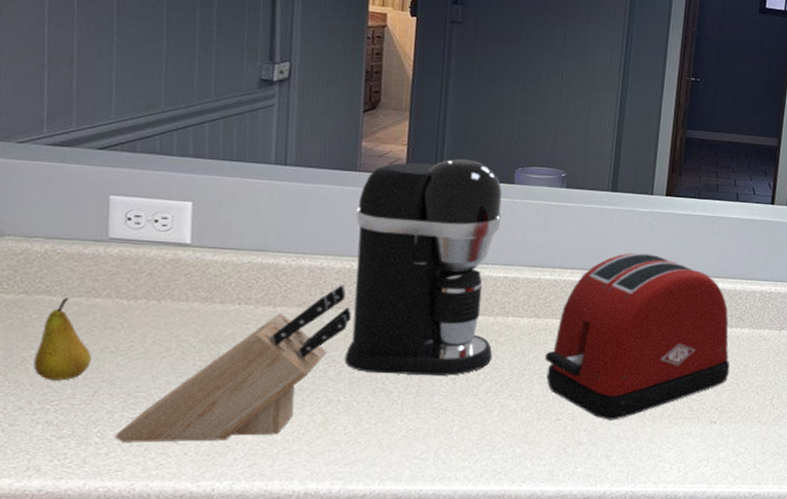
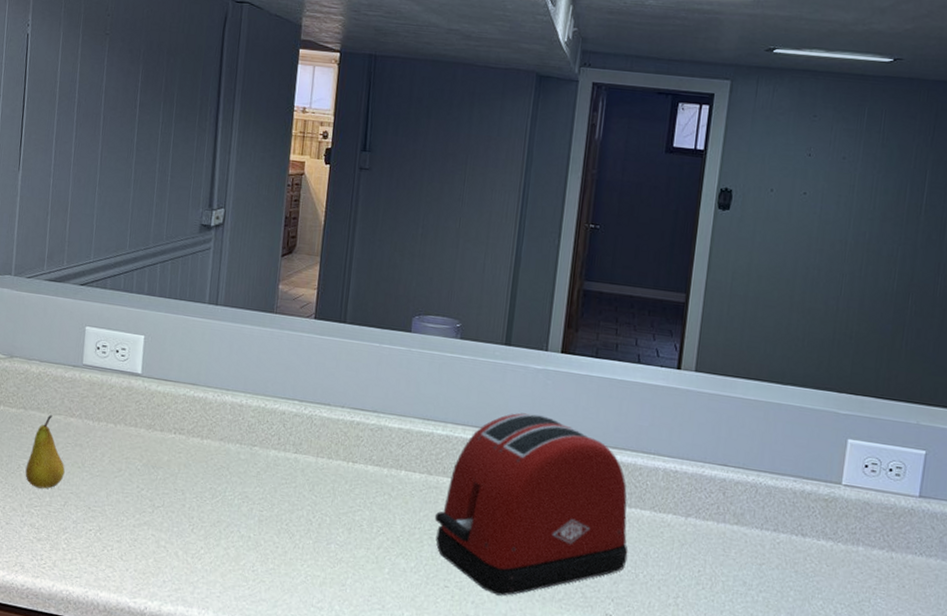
knife block: present [115,285,352,443] -> none [77,423,264,563]
coffee maker: present [344,158,503,376] -> none [255,304,400,526]

